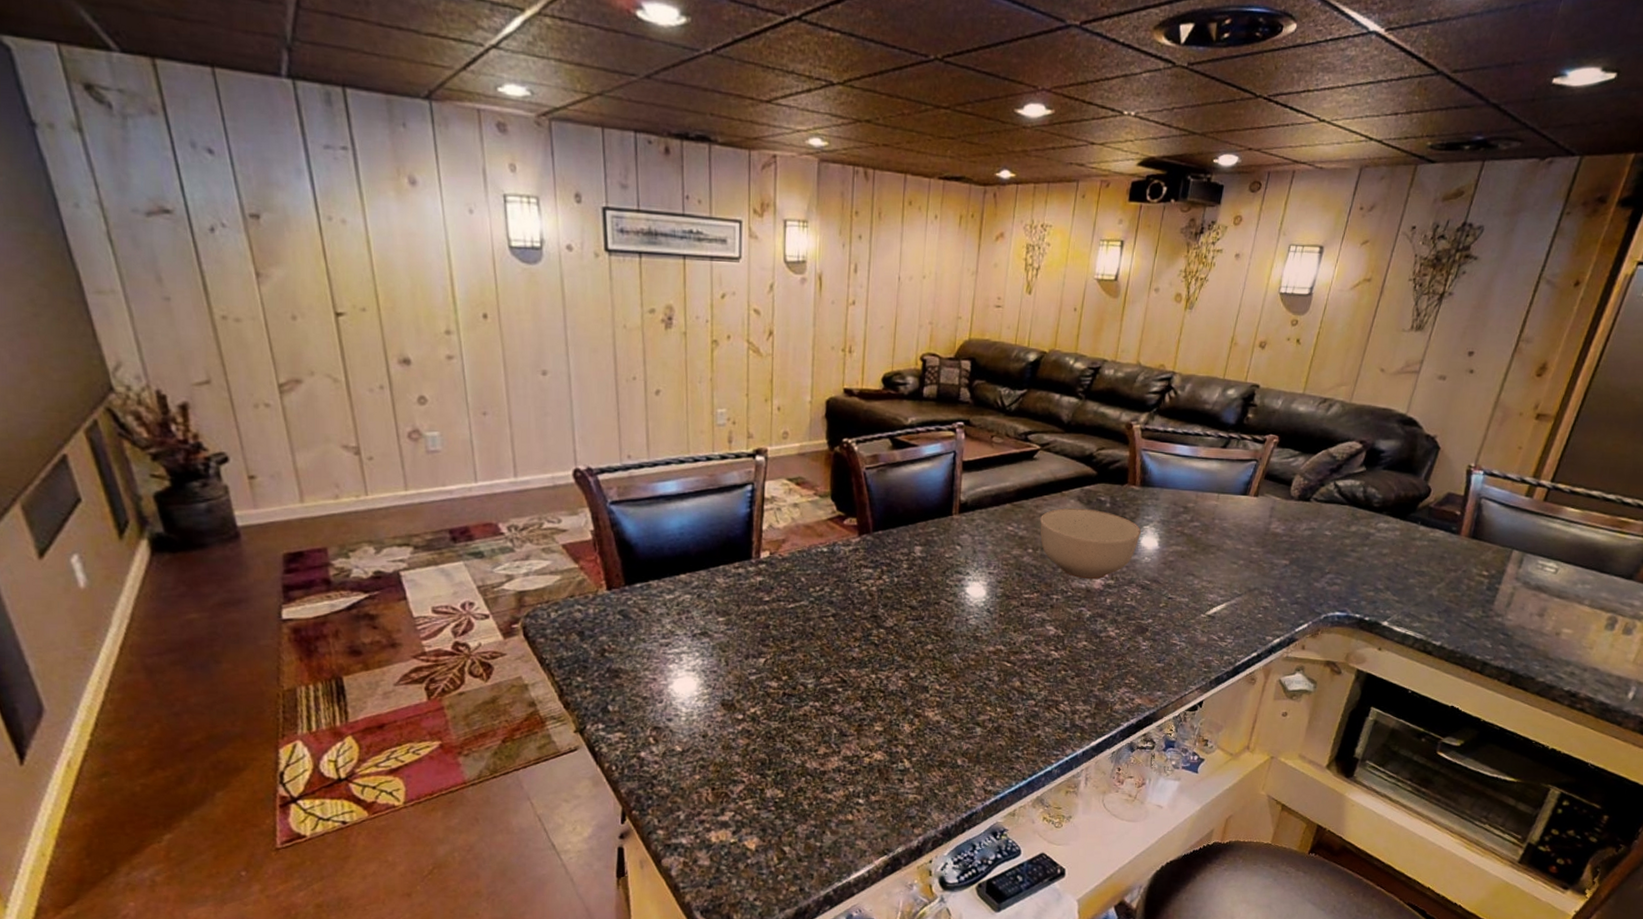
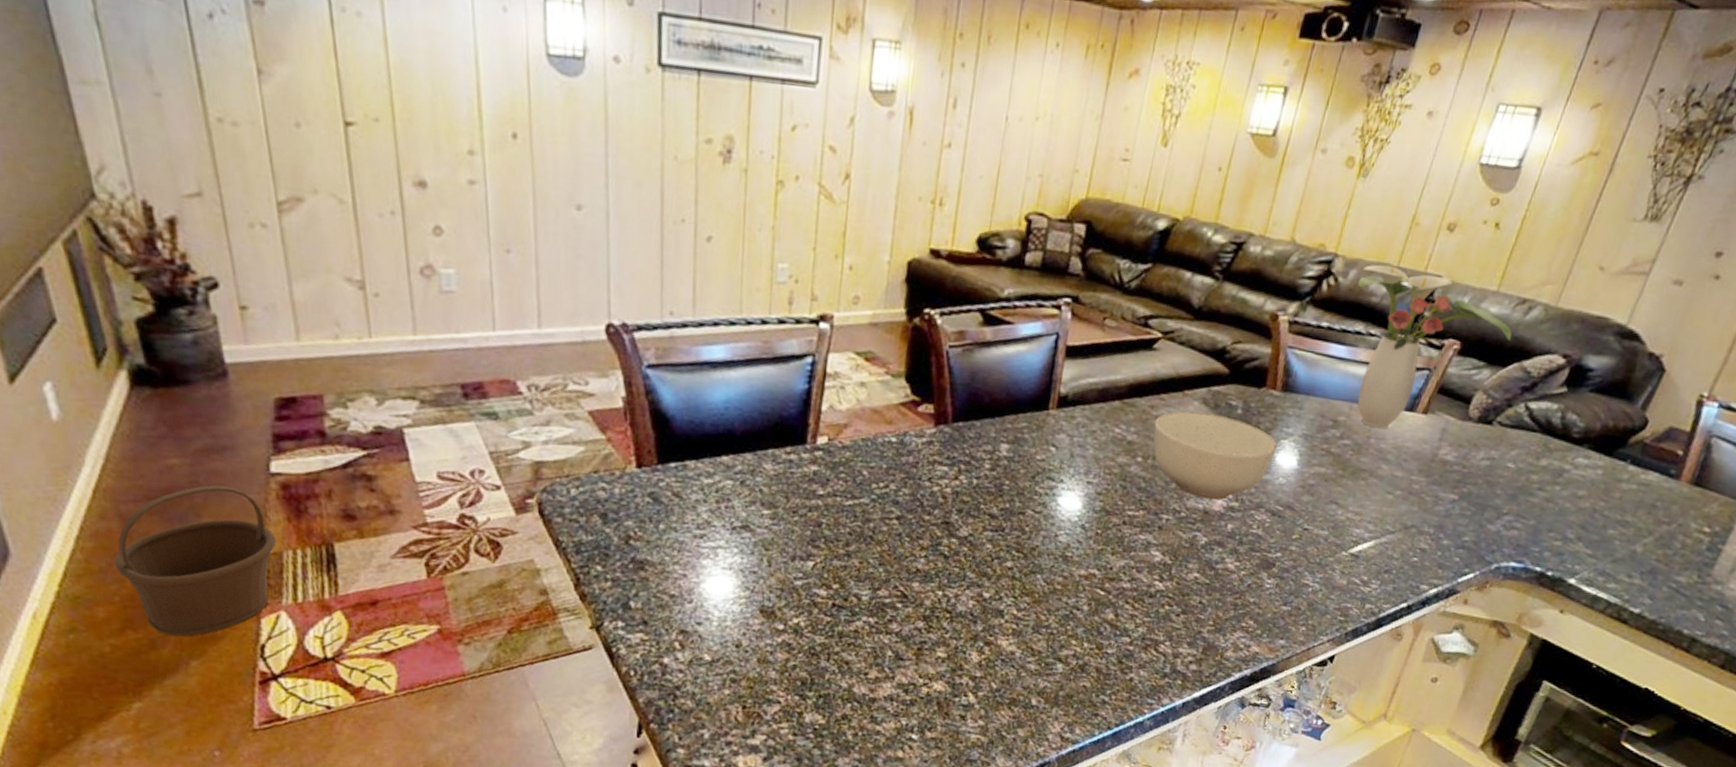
basket: none [142,634,290,771] -> present [114,485,276,637]
flower arrangement: none [1193,378,1319,511] -> present [1357,264,1512,429]

